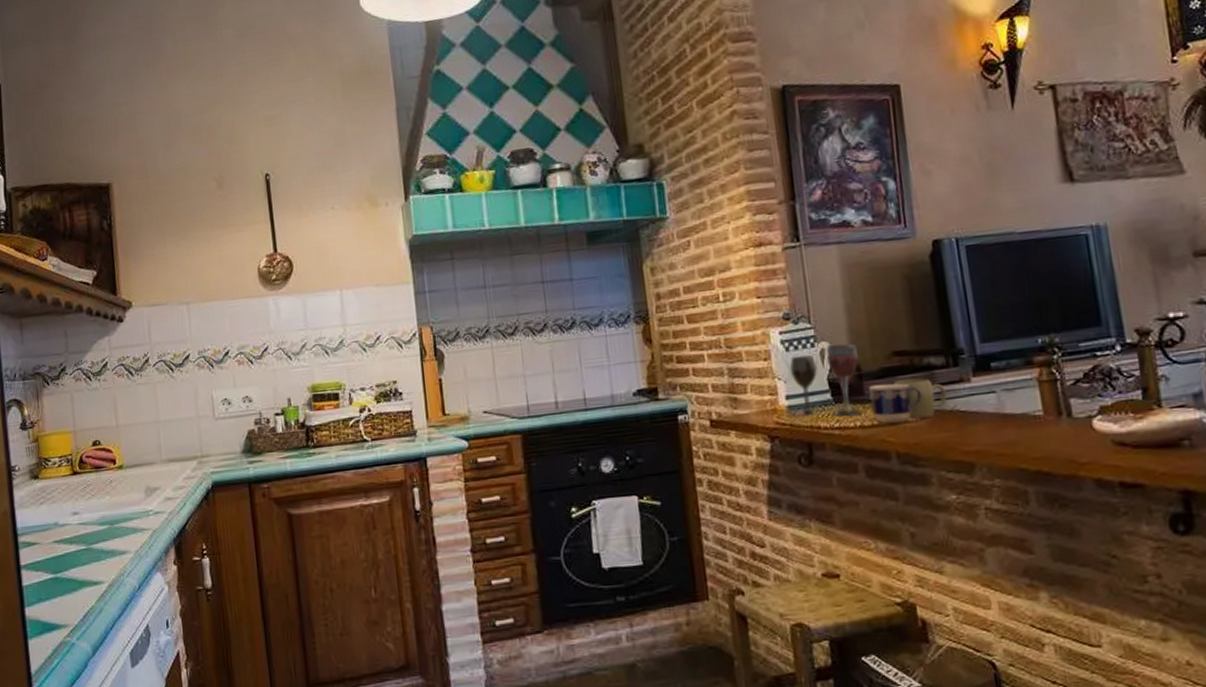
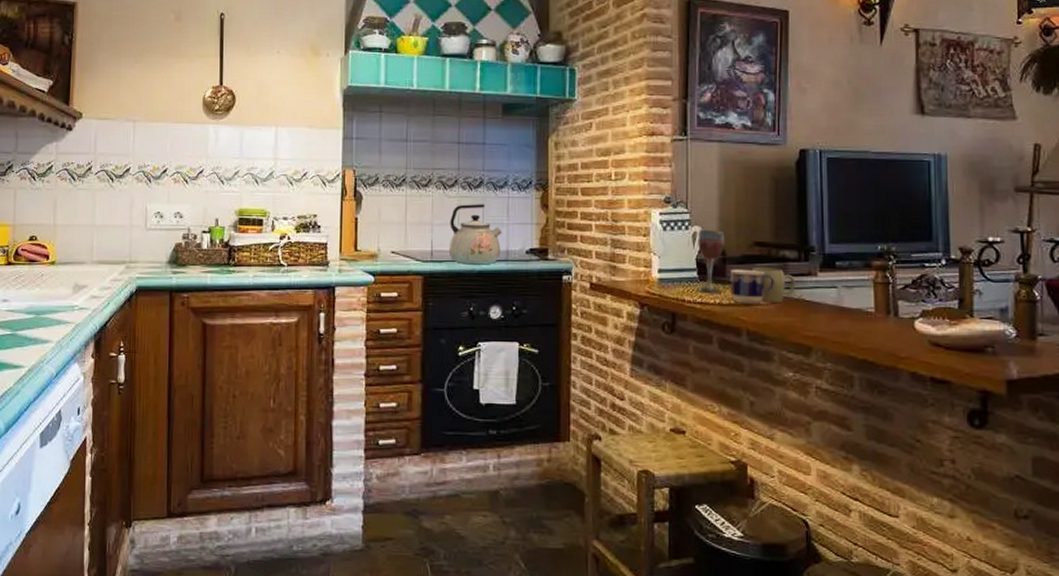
kettle: none [543,347,605,416] -> present [448,204,503,265]
wine glass: present [789,355,821,417] -> none [664,235,689,290]

